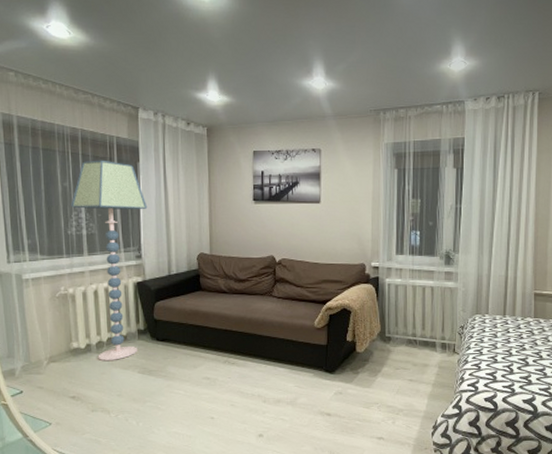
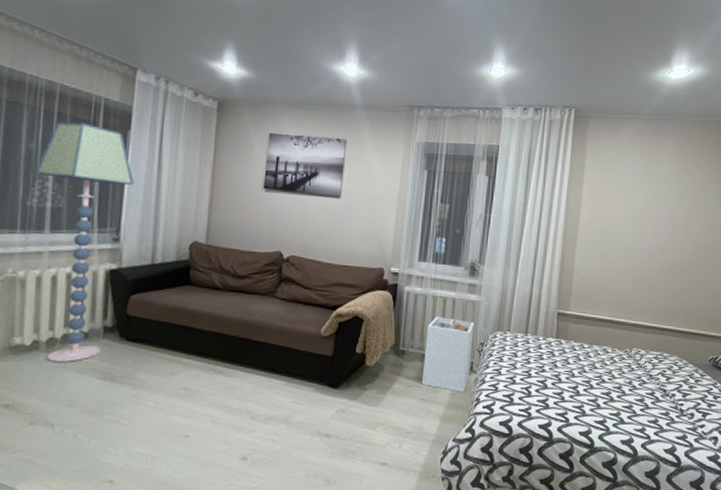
laundry hamper: none [408,303,454,373] -> present [421,316,475,393]

